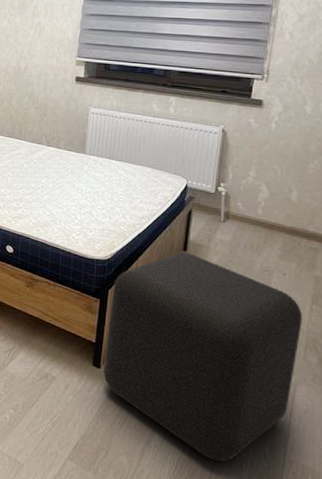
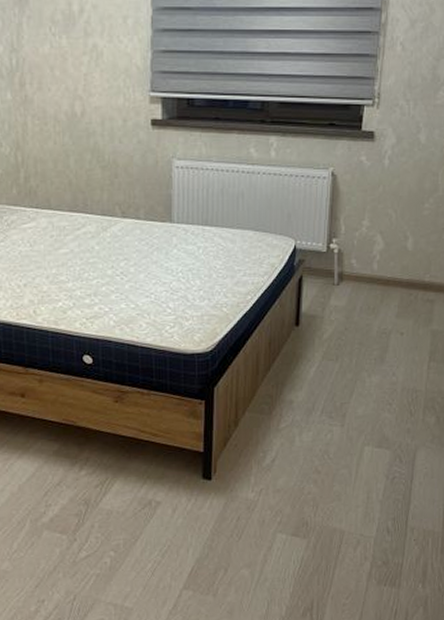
cube: present [103,252,303,462] -> none [215,327,421,549]

